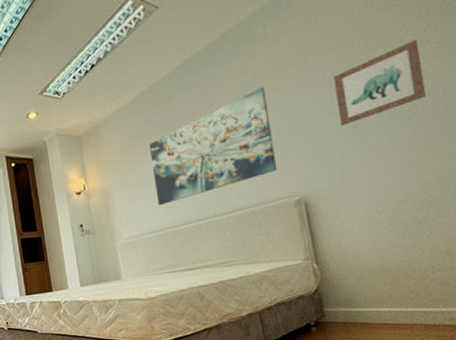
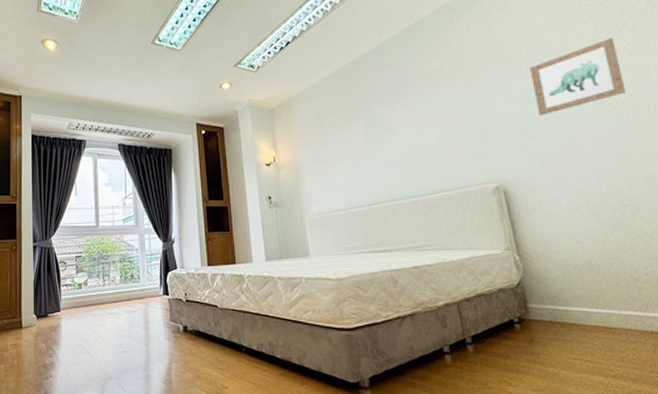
wall art: present [149,86,277,206] -> none [342,73,474,183]

